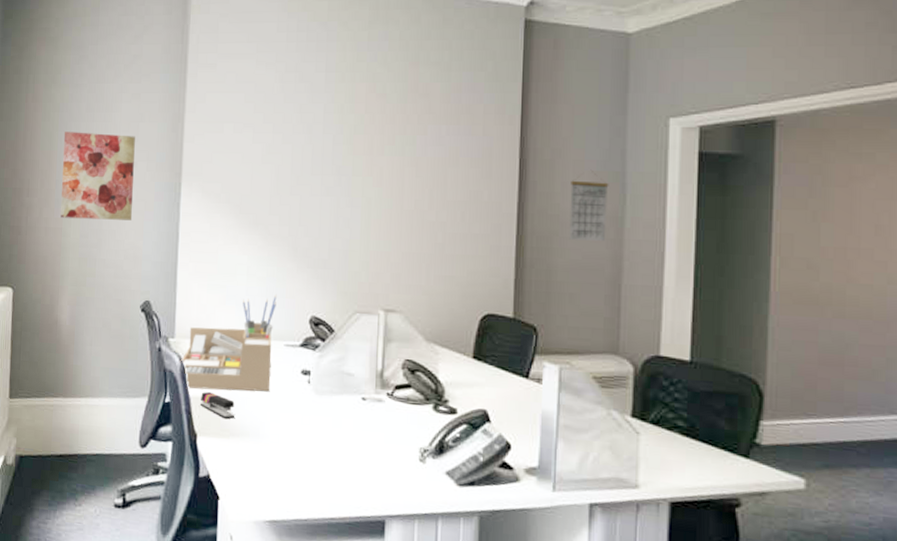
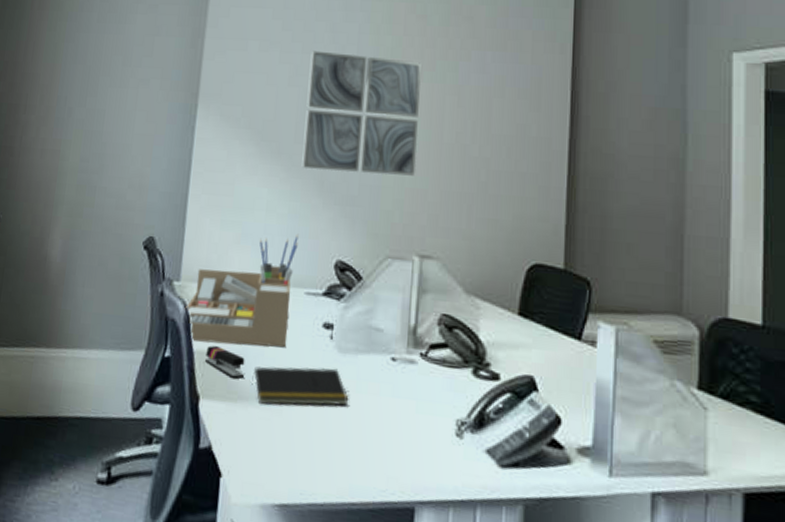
wall art: present [61,132,135,220] -> none [60,43,150,144]
notepad: none [241,408,326,440] -> present [252,366,349,406]
wall art: none [277,130,382,240] -> present [301,50,421,176]
calendar: present [569,171,609,241] -> none [626,107,669,185]

